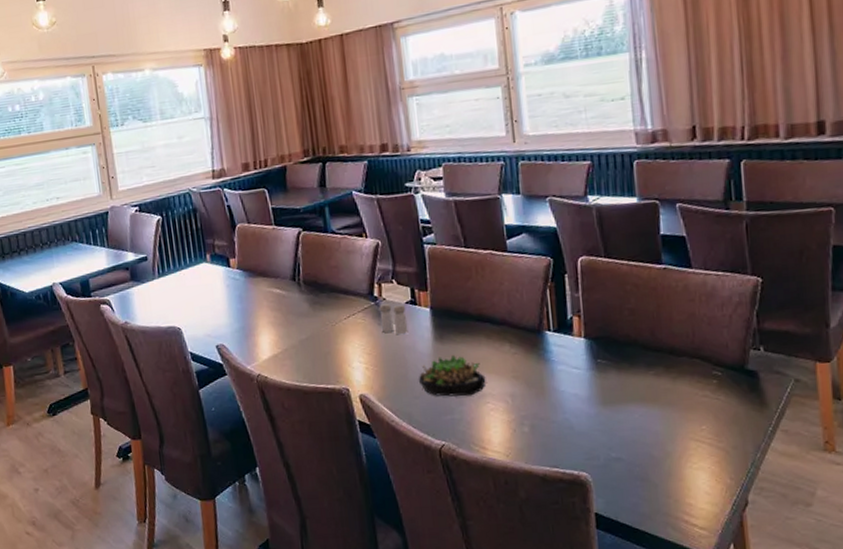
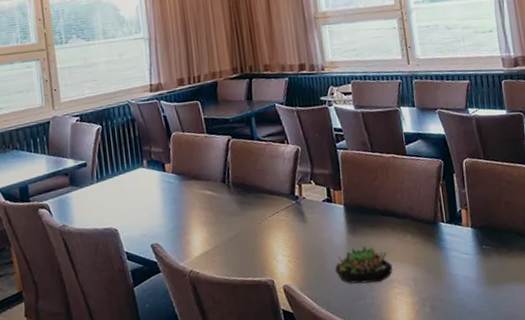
salt and pepper shaker: present [379,304,409,335] -> none [299,202,326,230]

